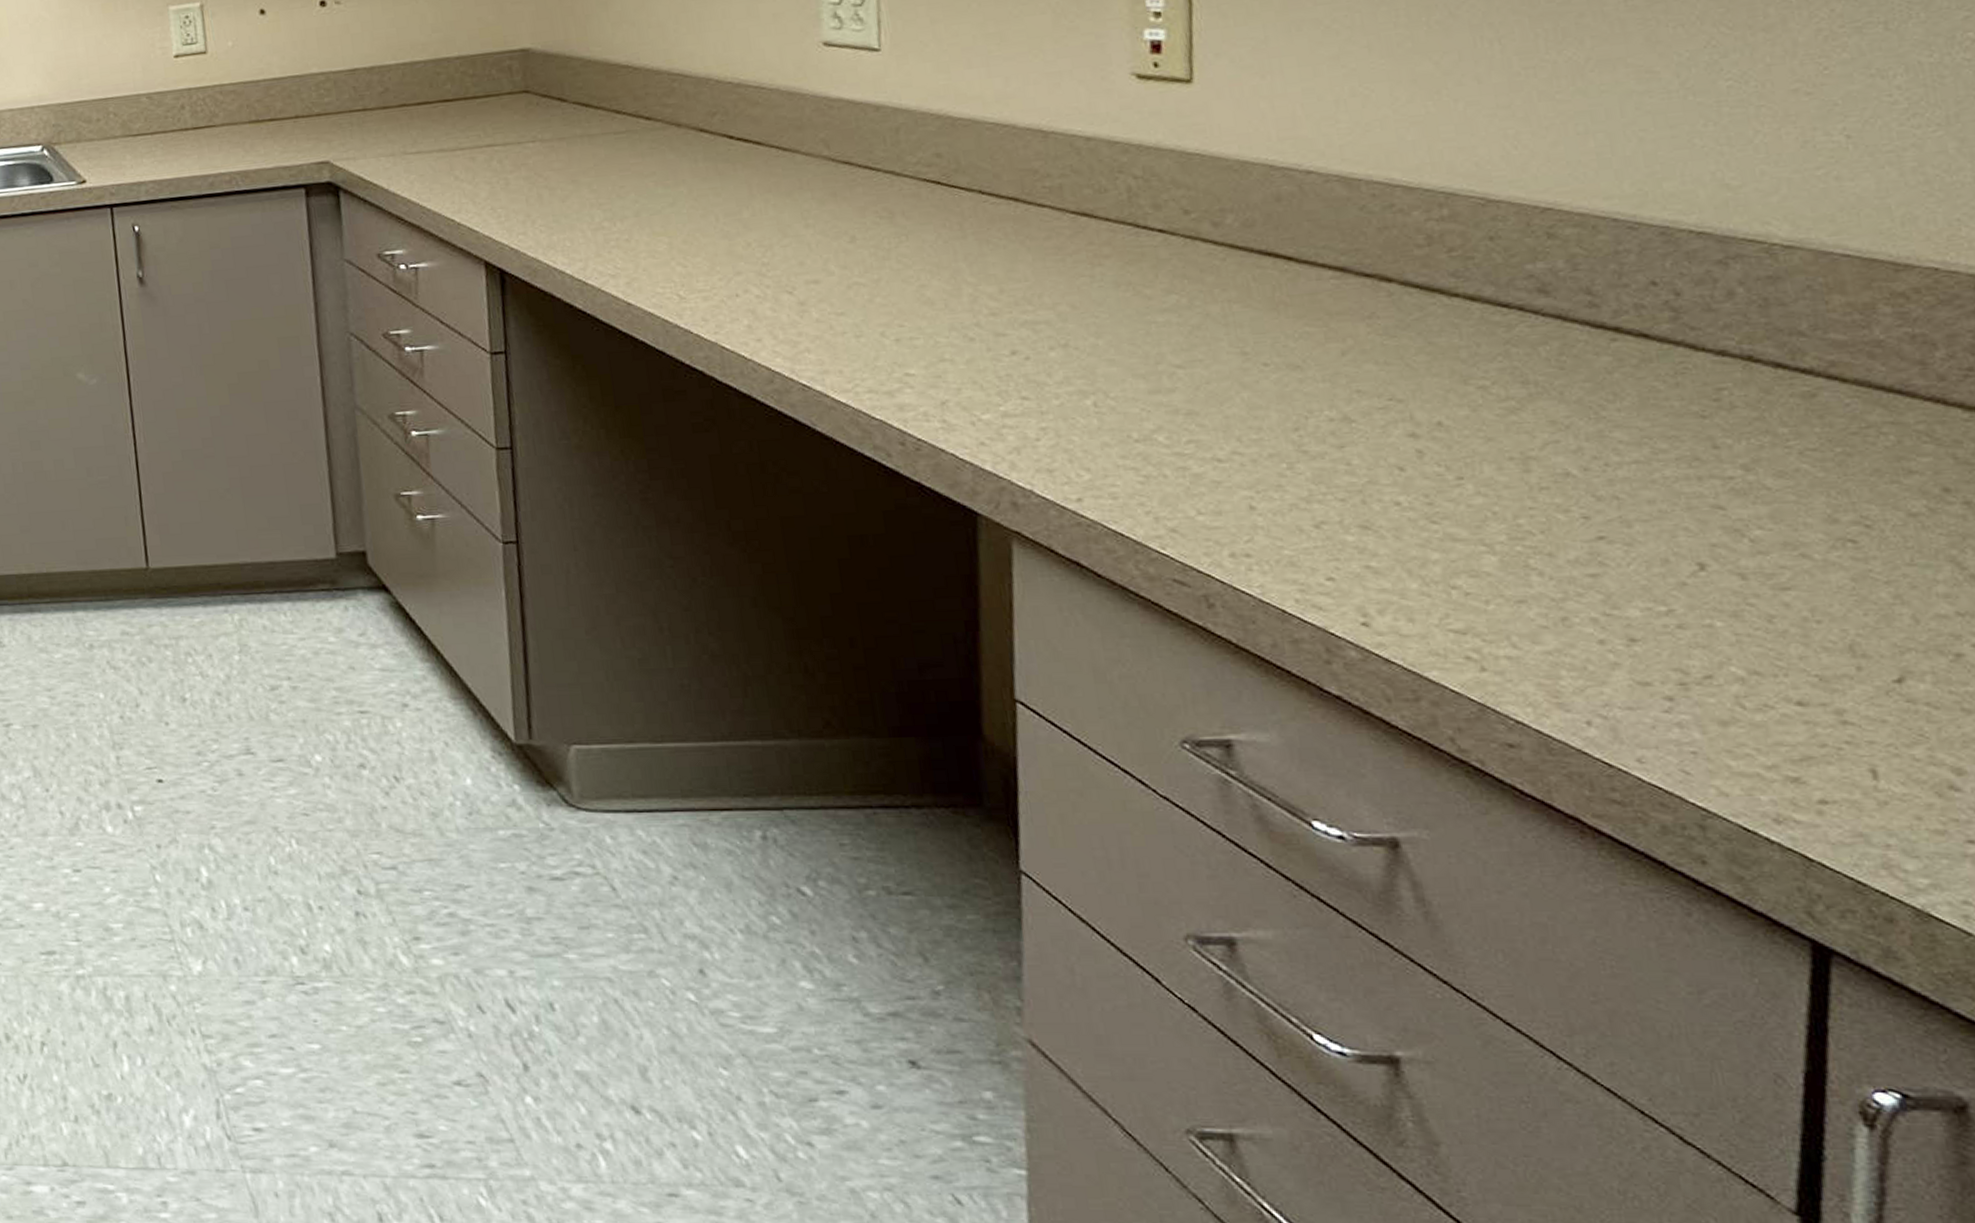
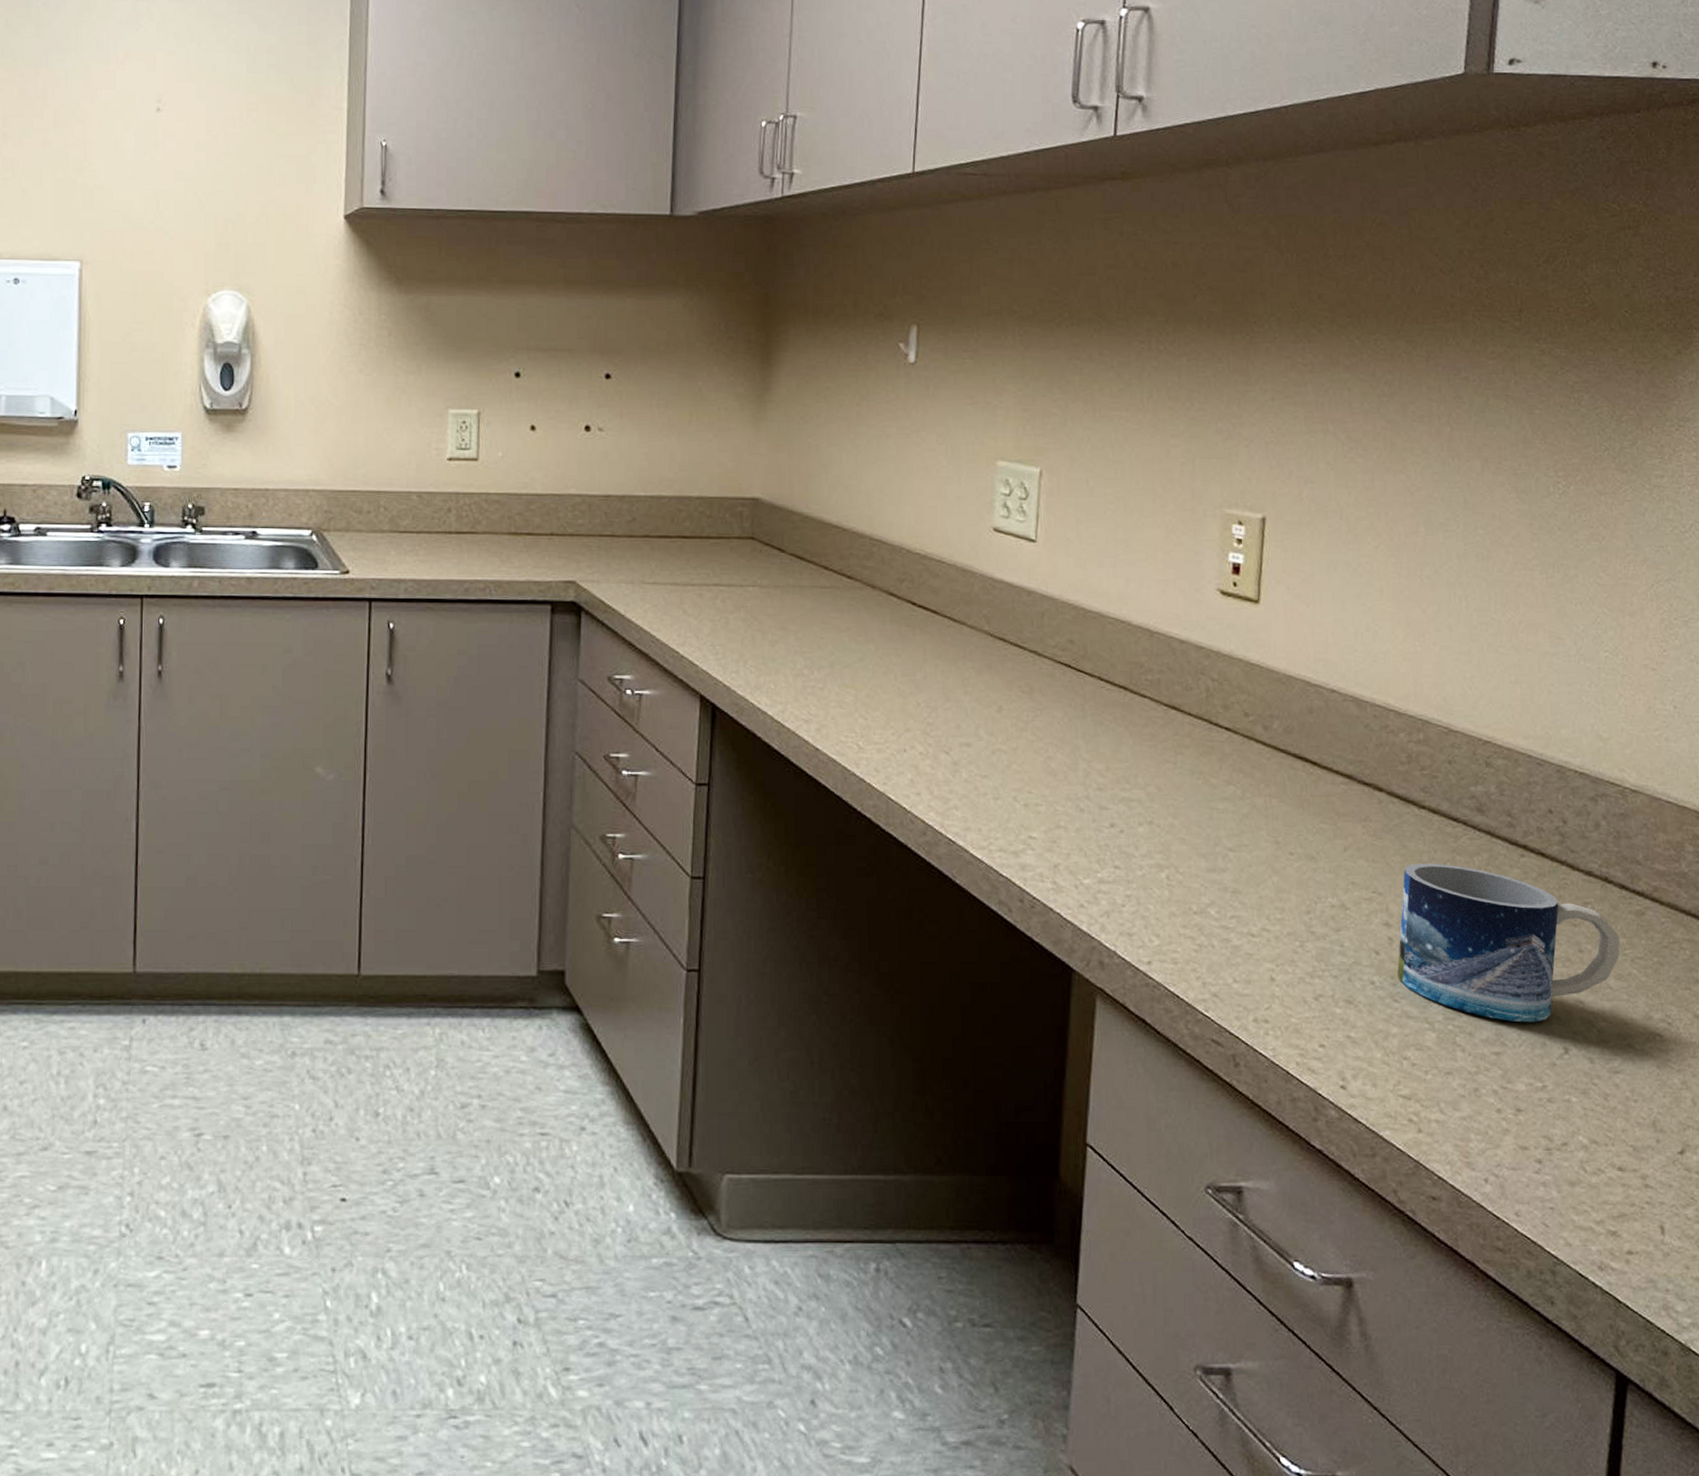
mug: none [1432,359,1780,537] -> present [1397,864,1620,1023]

